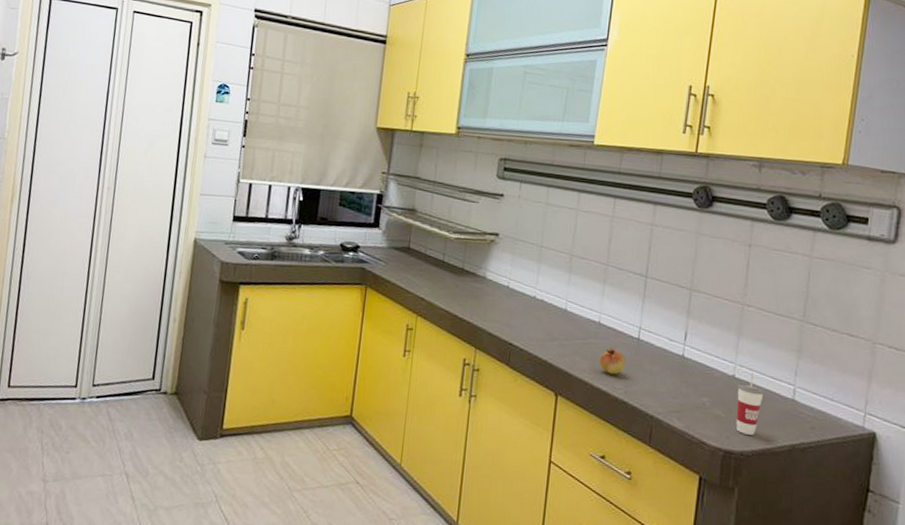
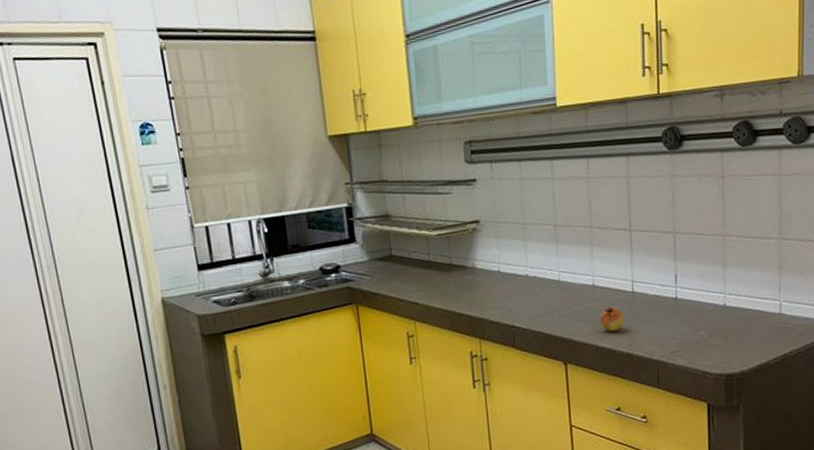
cup: present [736,371,764,435] -> none [730,297,754,356]

